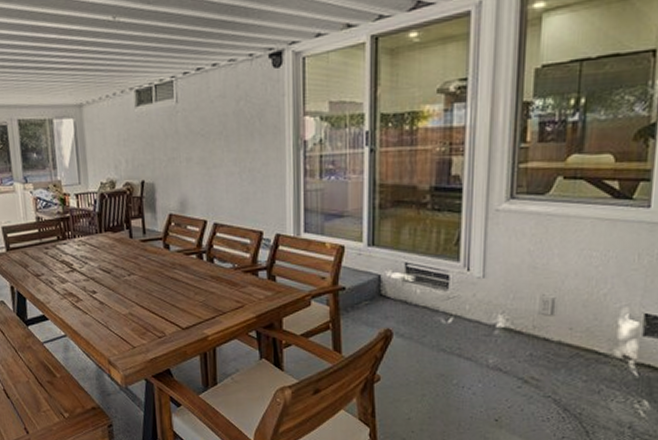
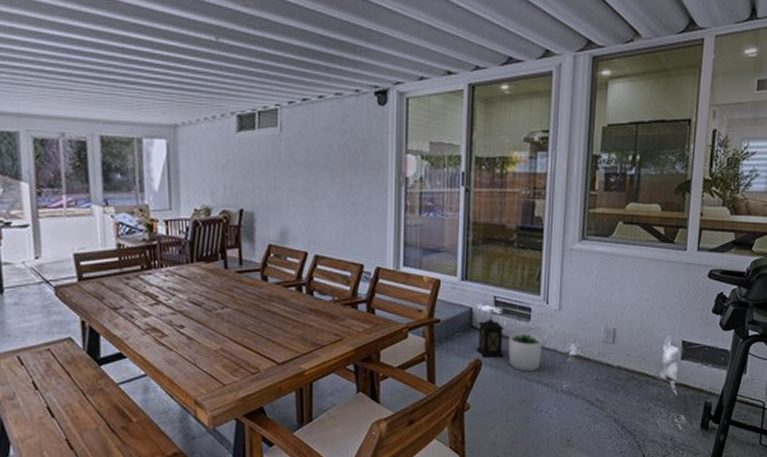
lantern: none [387,285,418,328] -> present [477,317,505,358]
planter: none [423,302,463,344] -> present [508,333,542,372]

